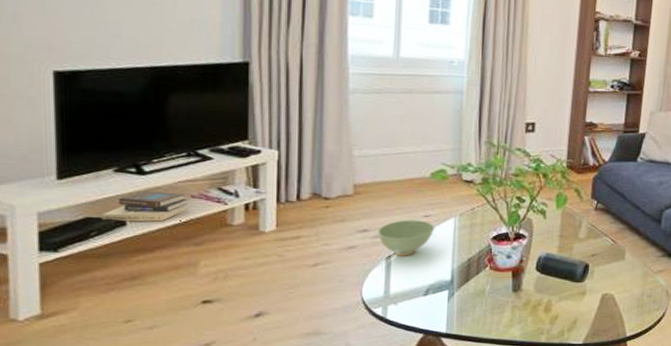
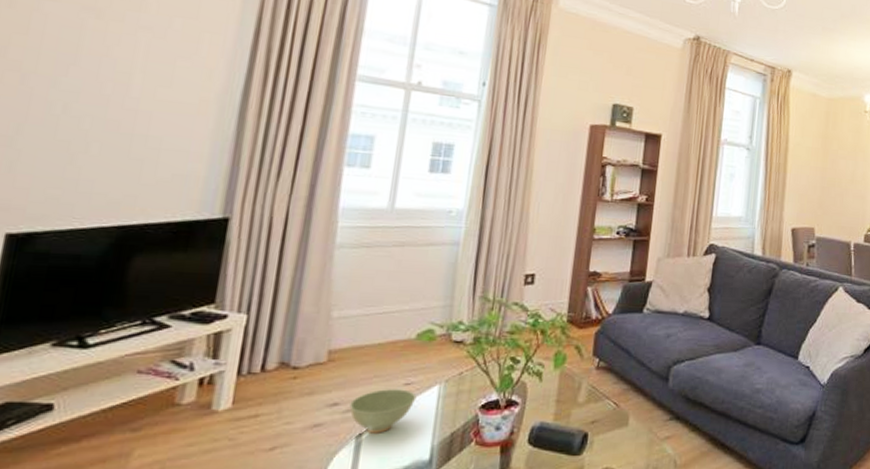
books: present [101,190,188,222] -> none [23,367,133,407]

